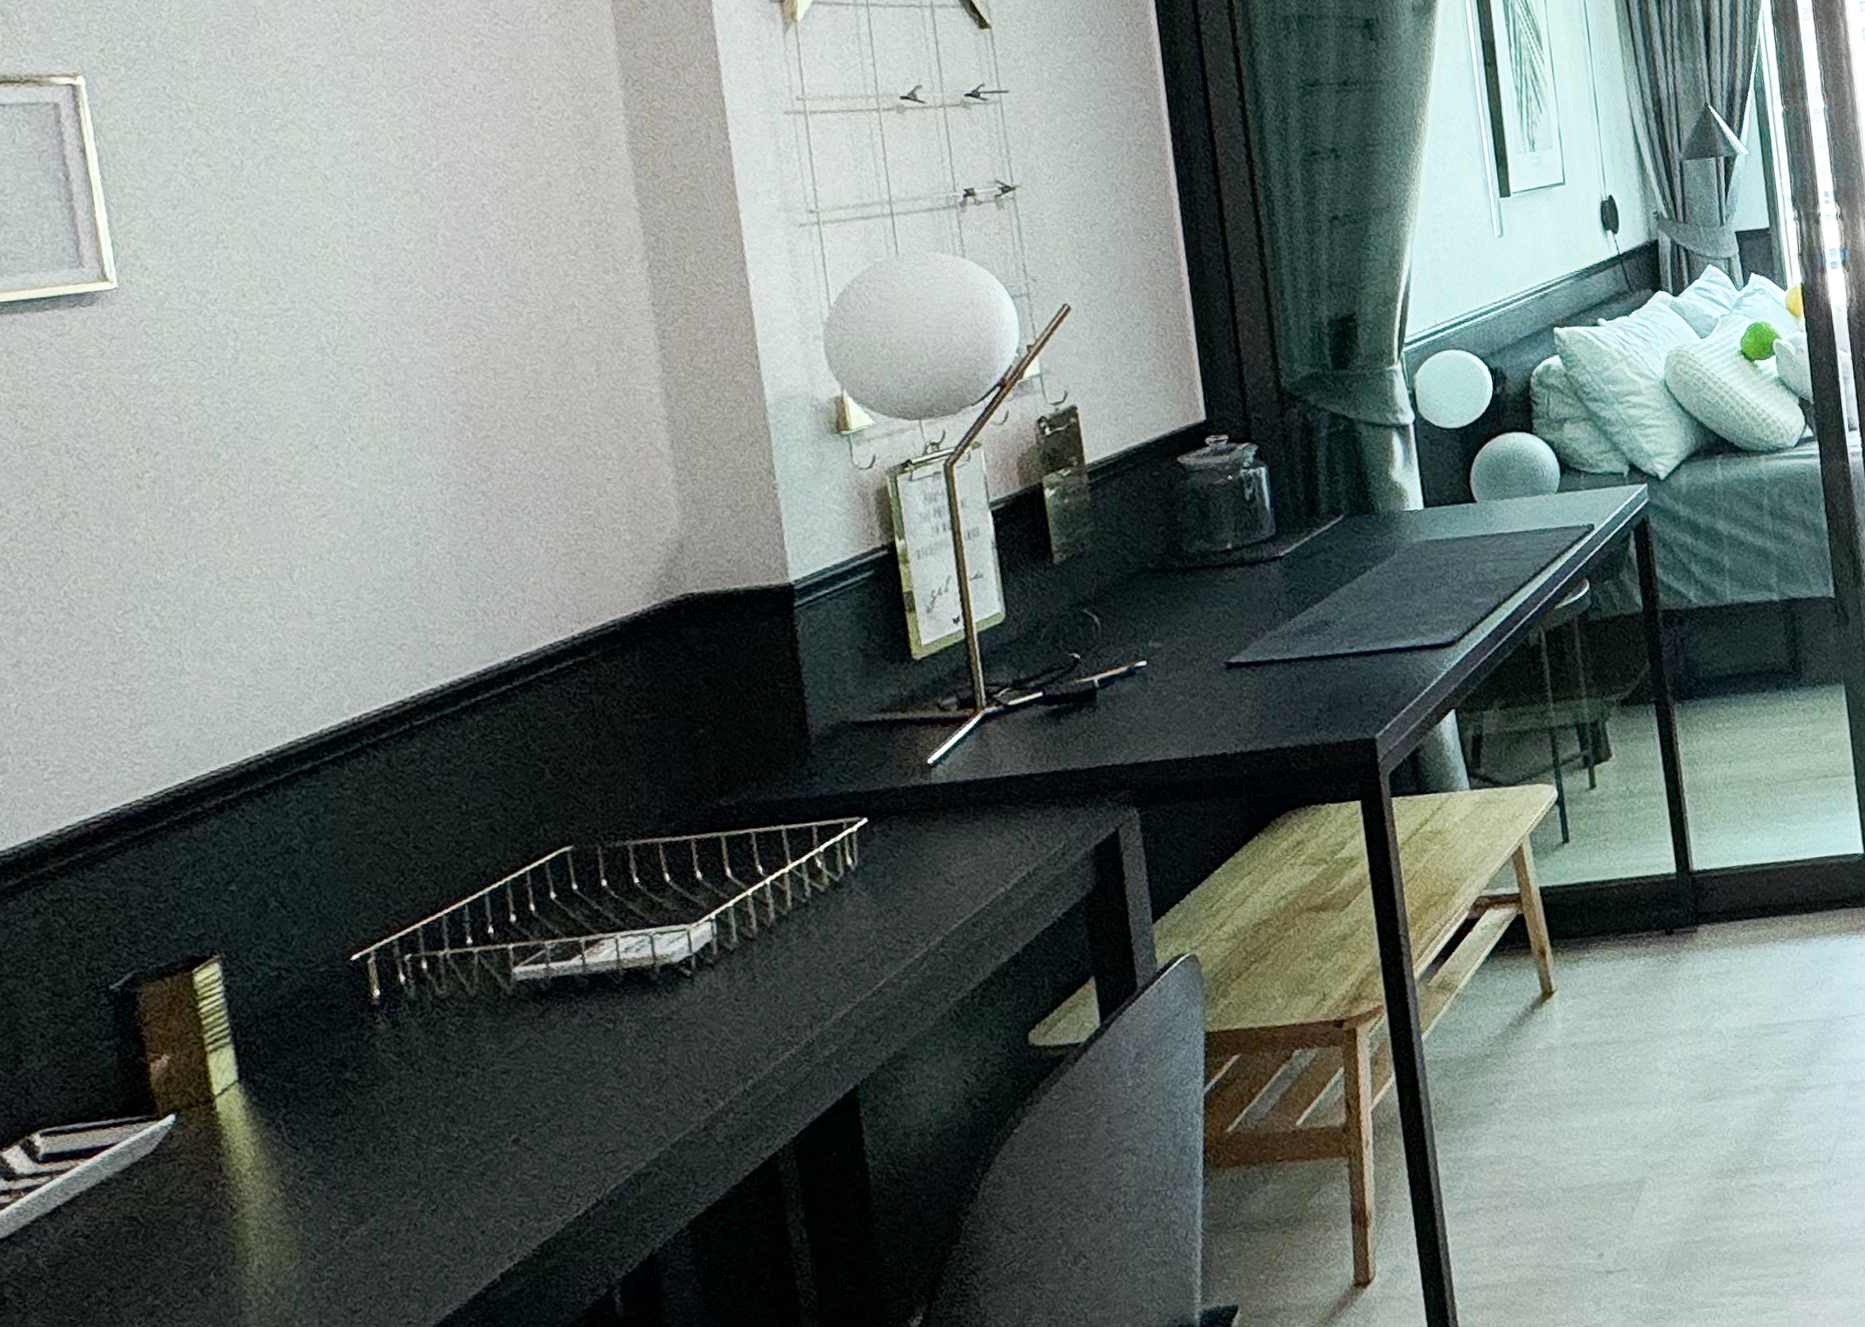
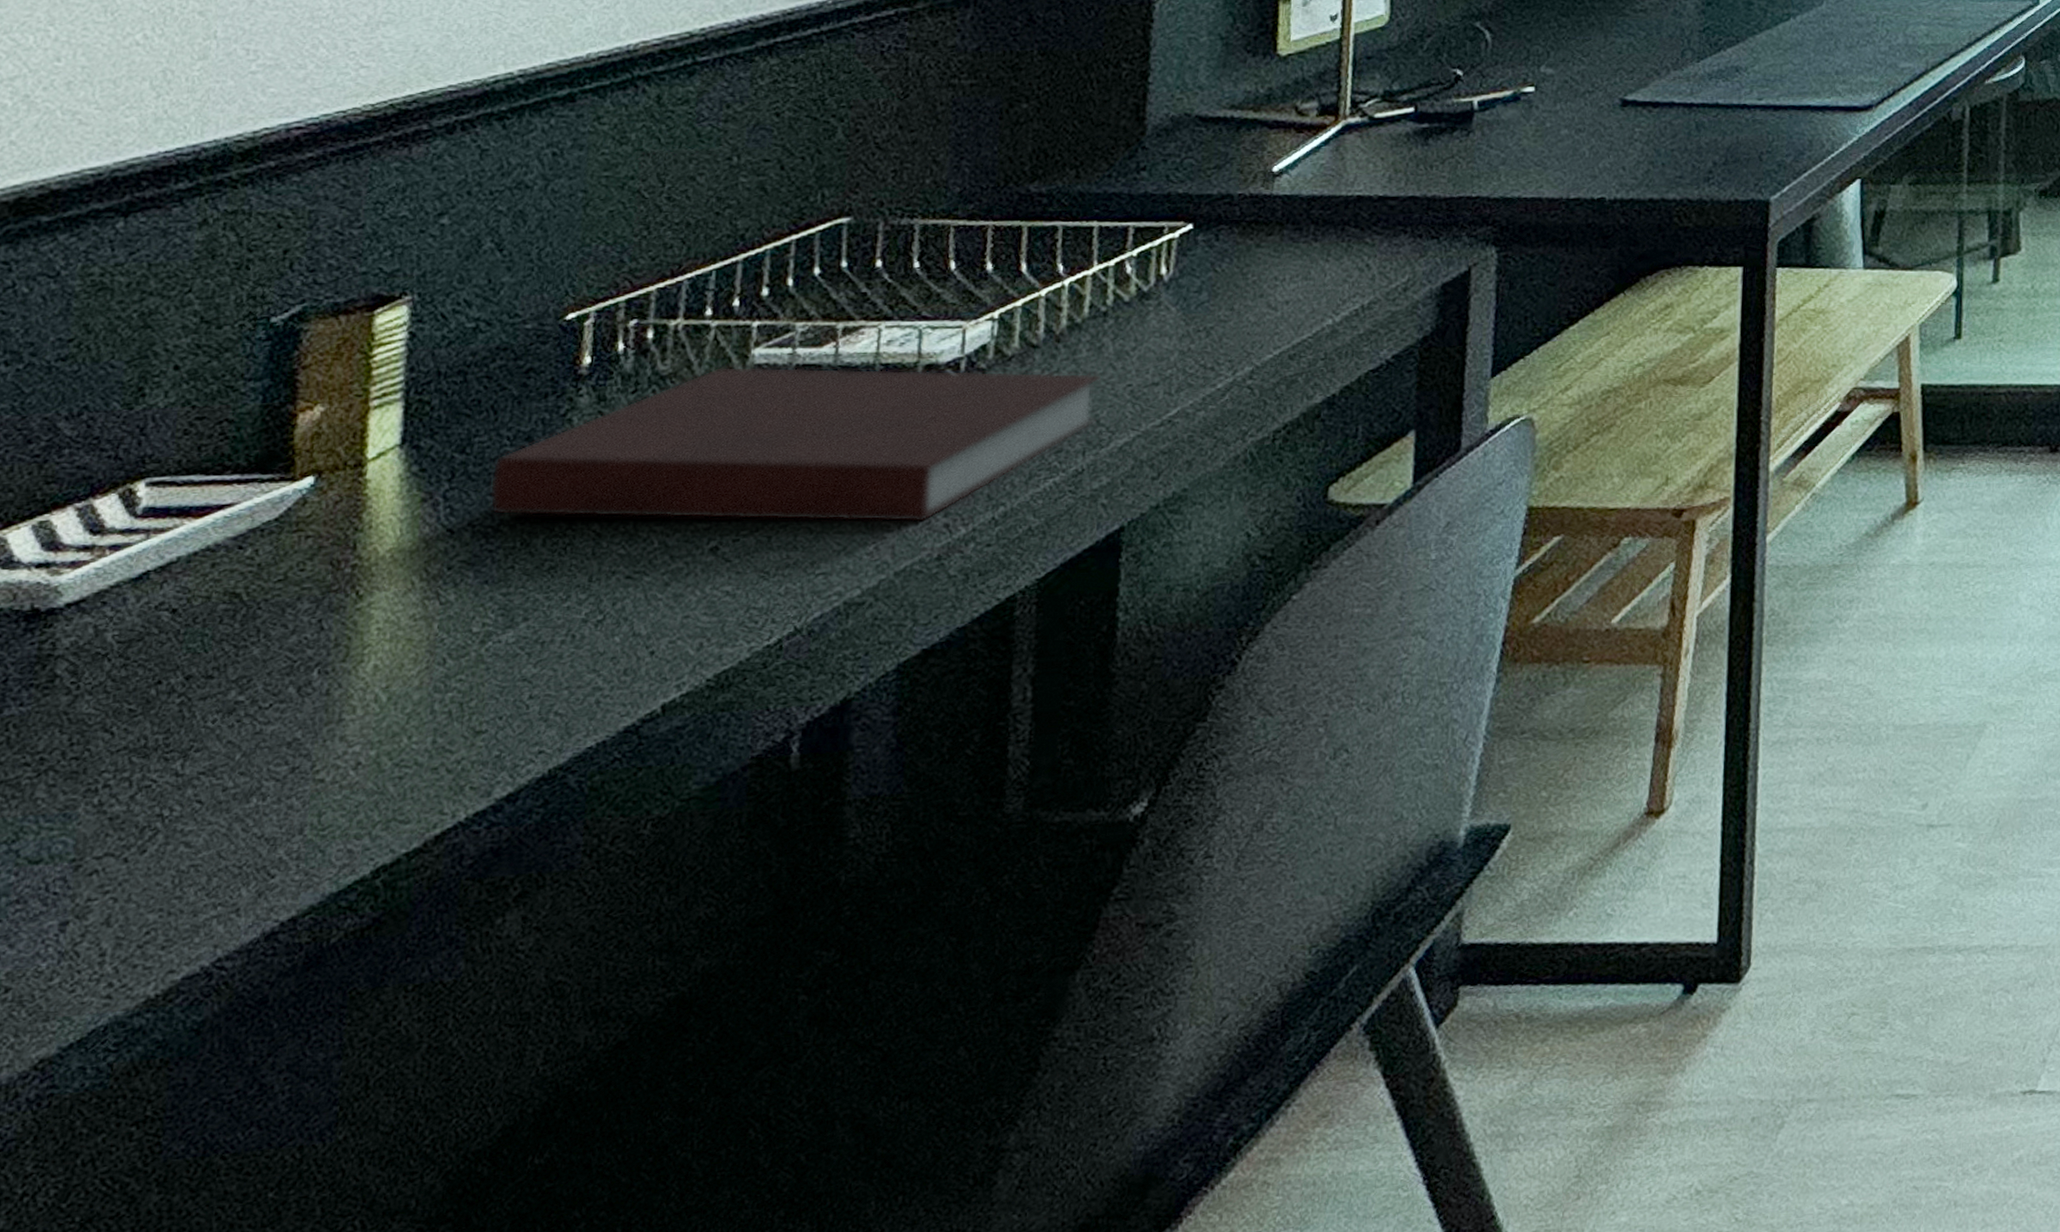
notebook: none [318,957,817,1131] -> present [489,366,1102,523]

